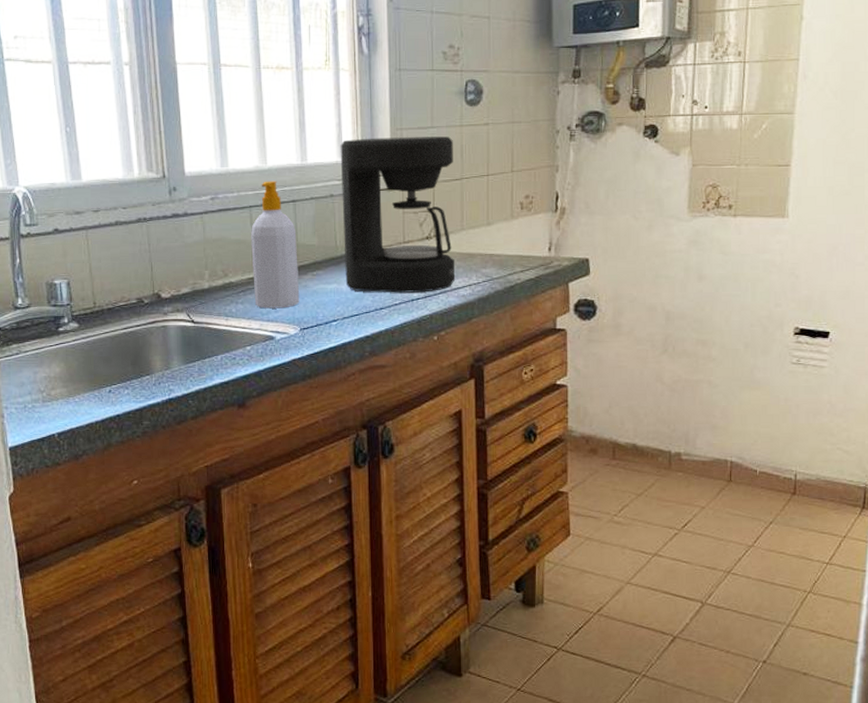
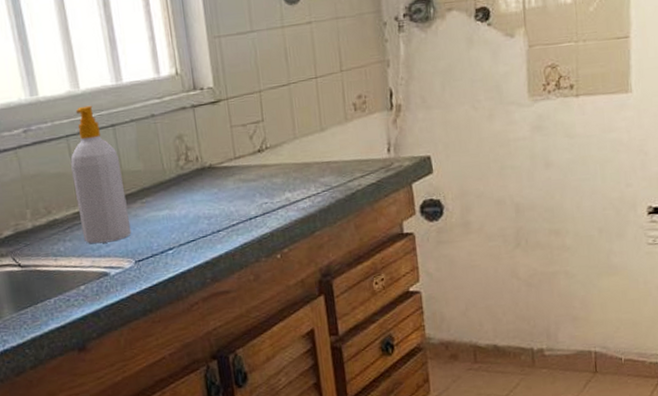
coffee maker: present [340,136,454,293] -> none [156,40,293,215]

